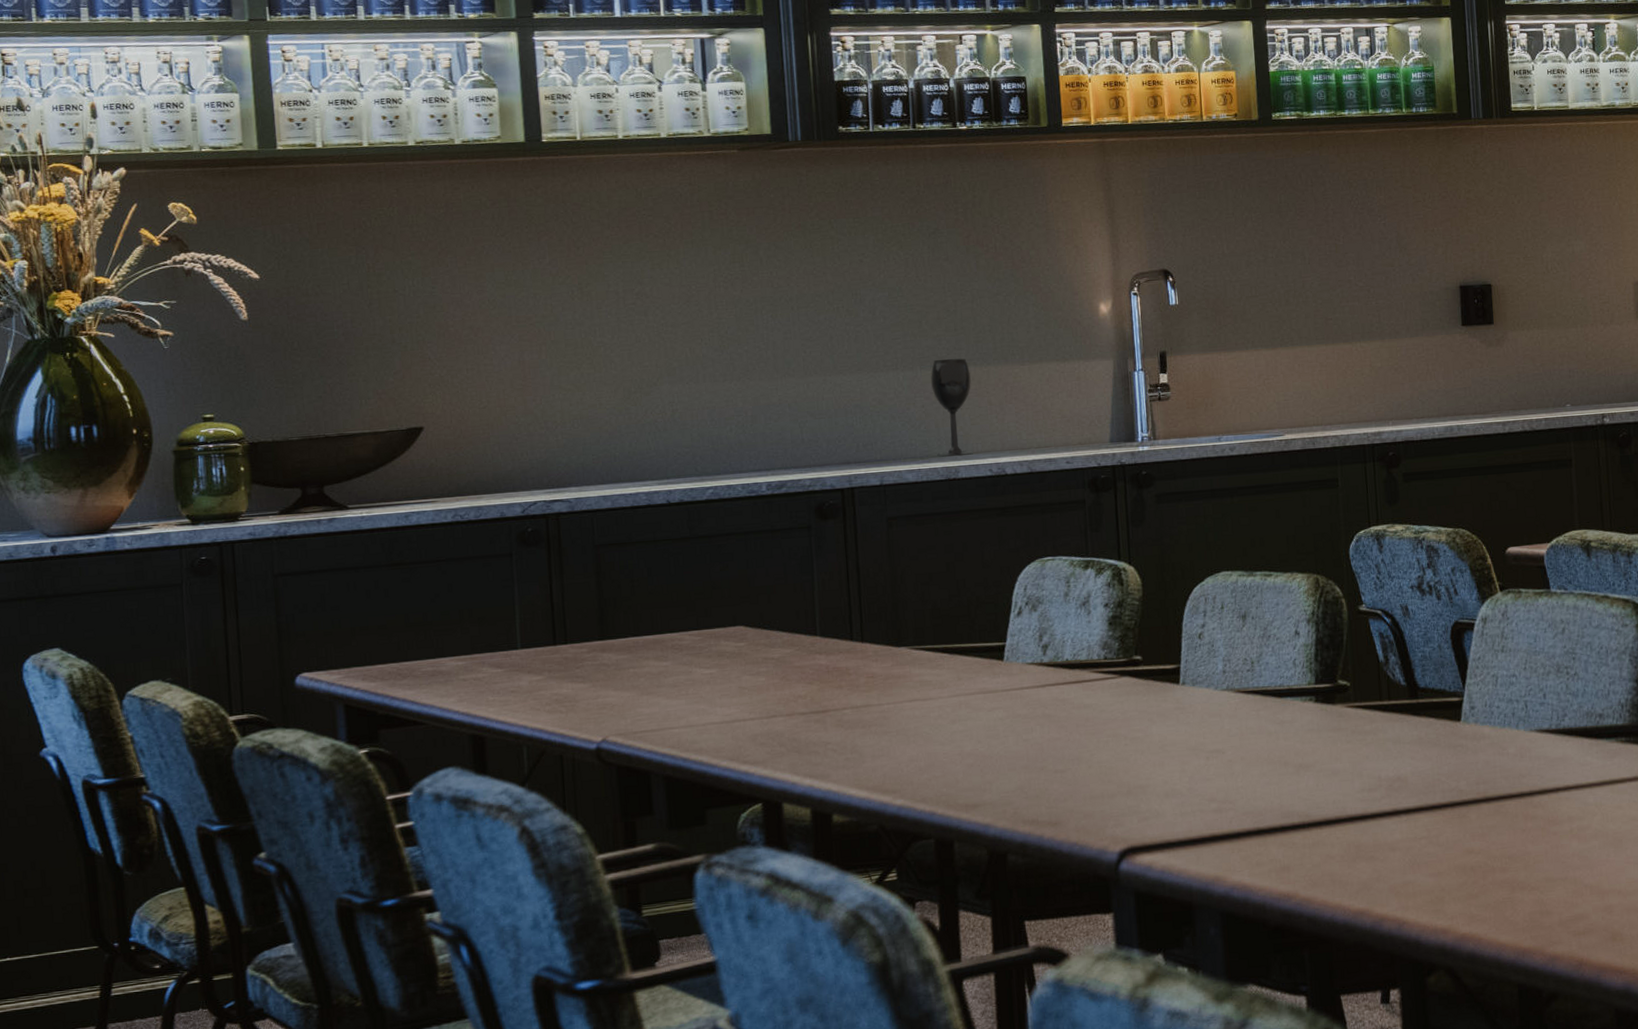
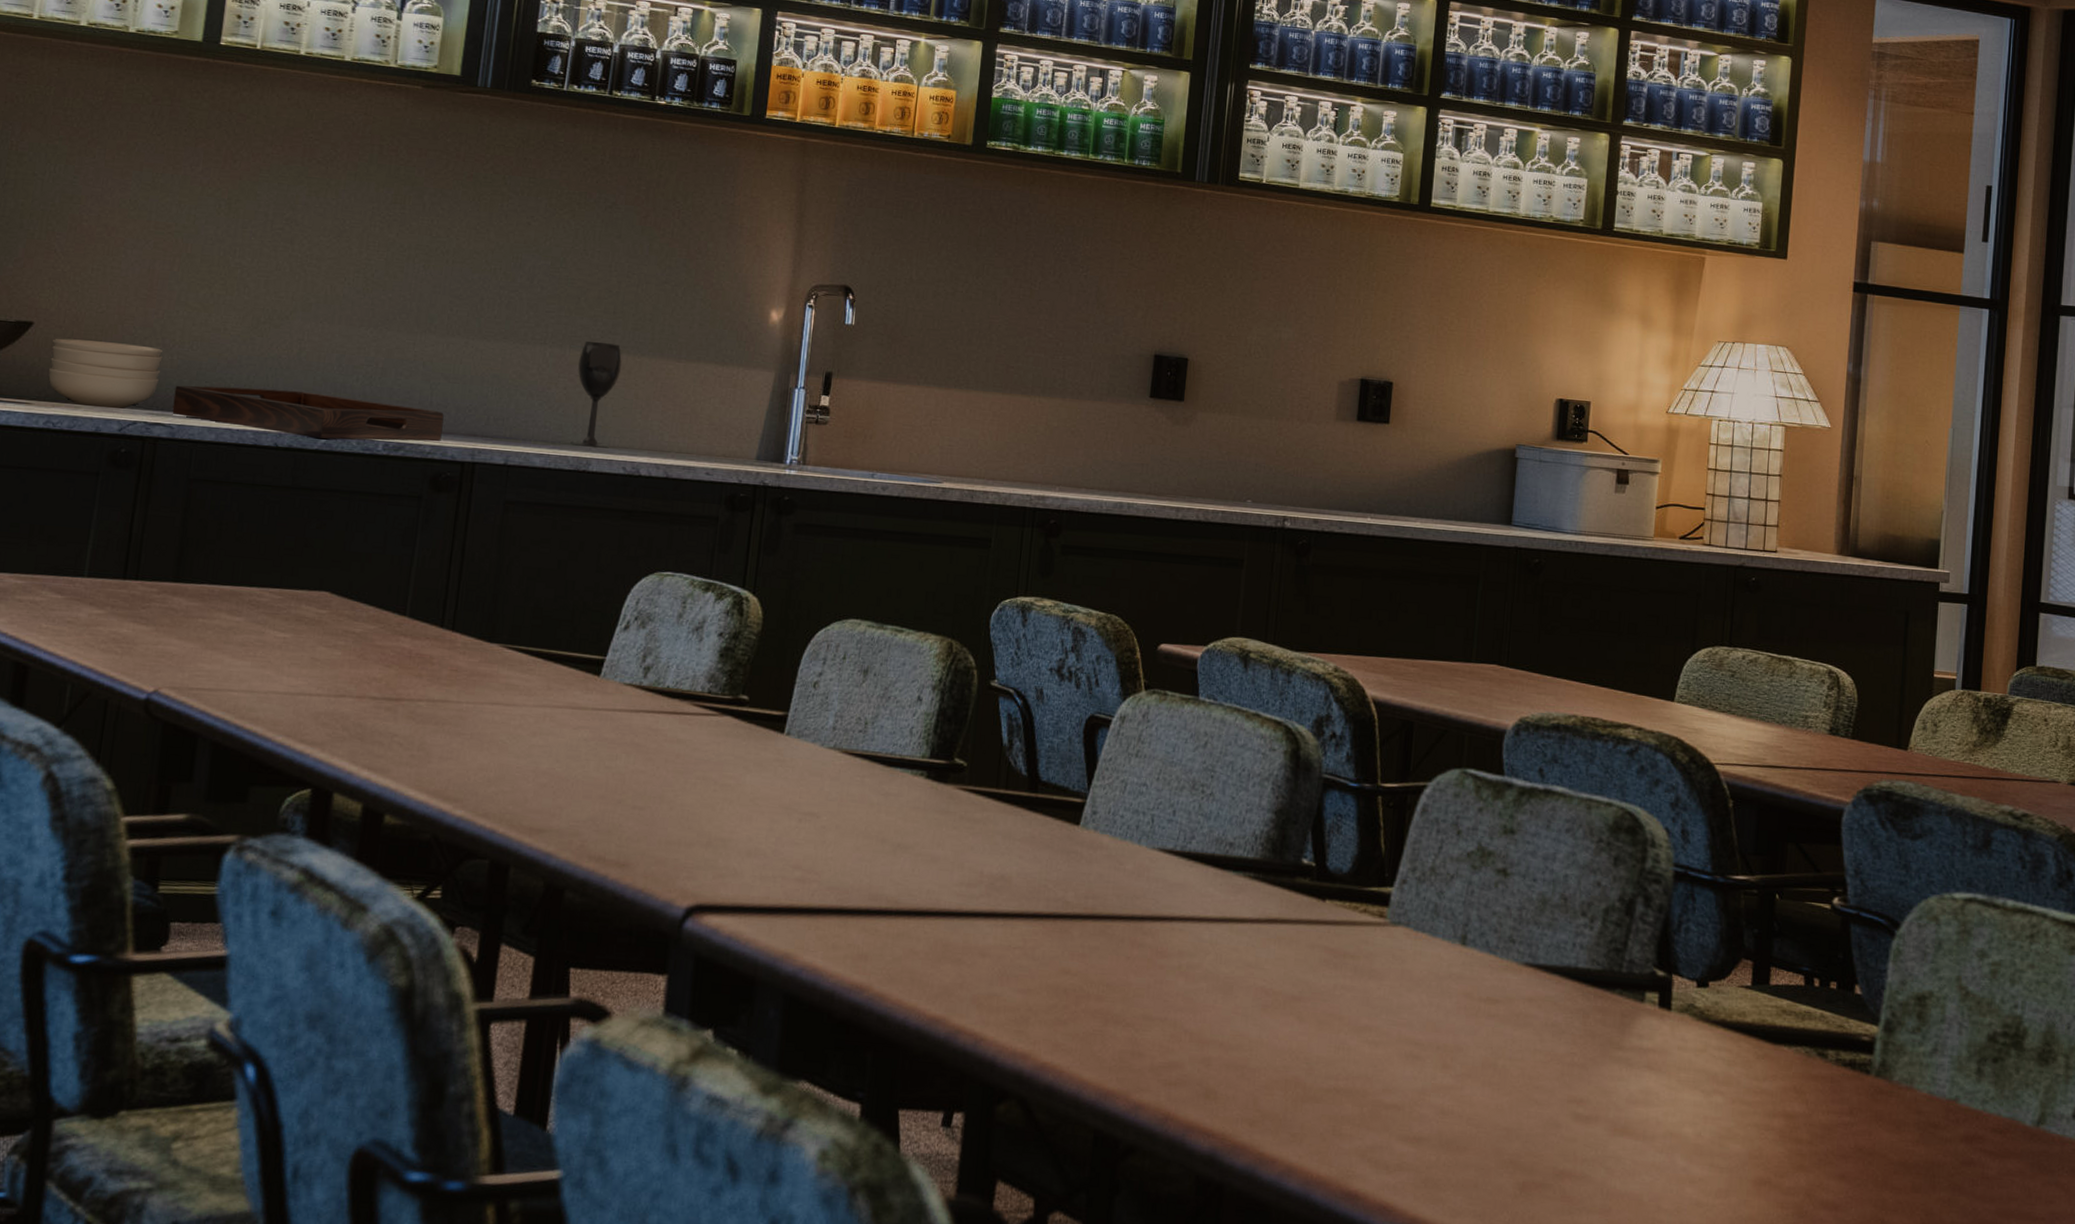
bowl: none [443,431,550,496] -> present [48,338,164,409]
serving tray: none [565,446,819,490] -> present [172,385,444,442]

